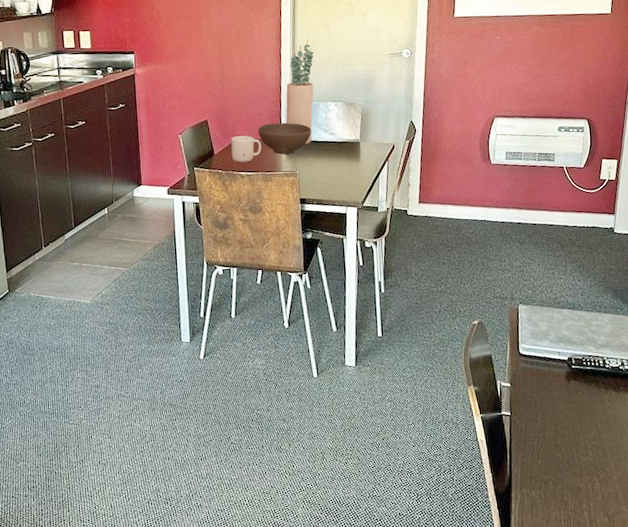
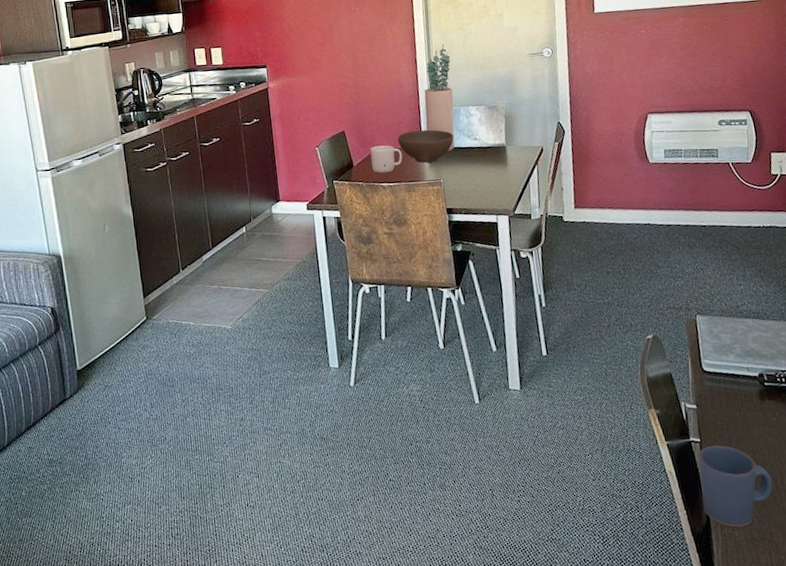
mug: none [506,418,569,489] -> present [698,445,773,528]

